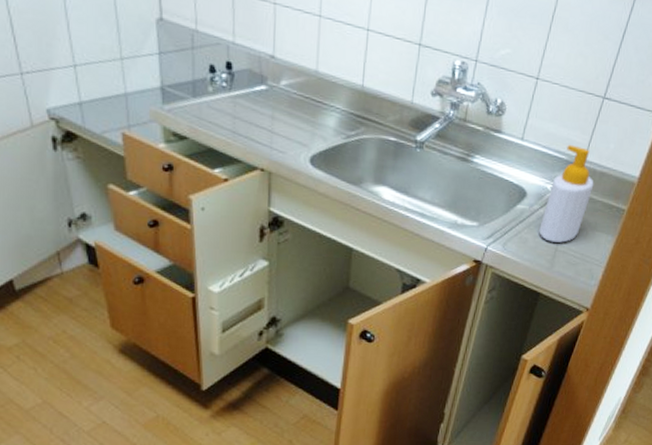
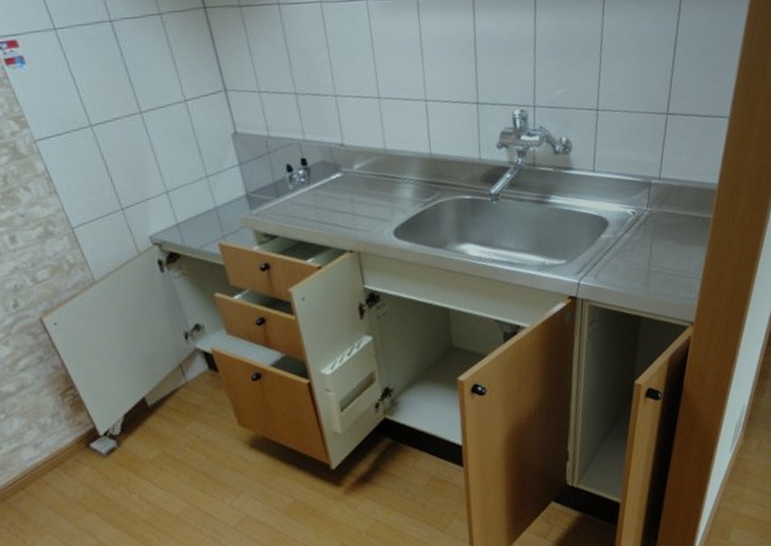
soap bottle: present [539,144,594,243] -> none [627,166,674,265]

